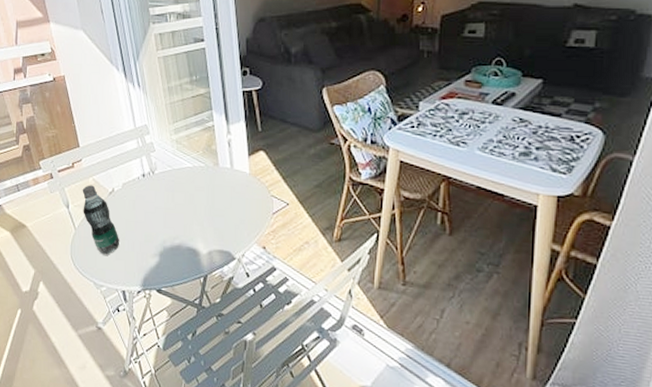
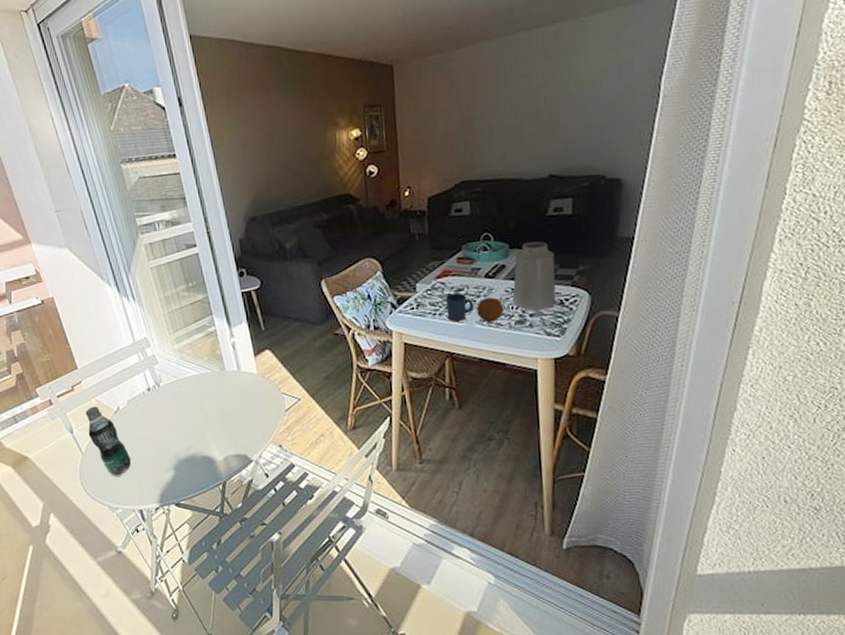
mug: none [448,116,477,146] -> present [446,293,474,322]
fruit: none [480,125,509,151] -> present [476,297,504,323]
vase: none [519,73,570,146] -> present [512,241,556,312]

